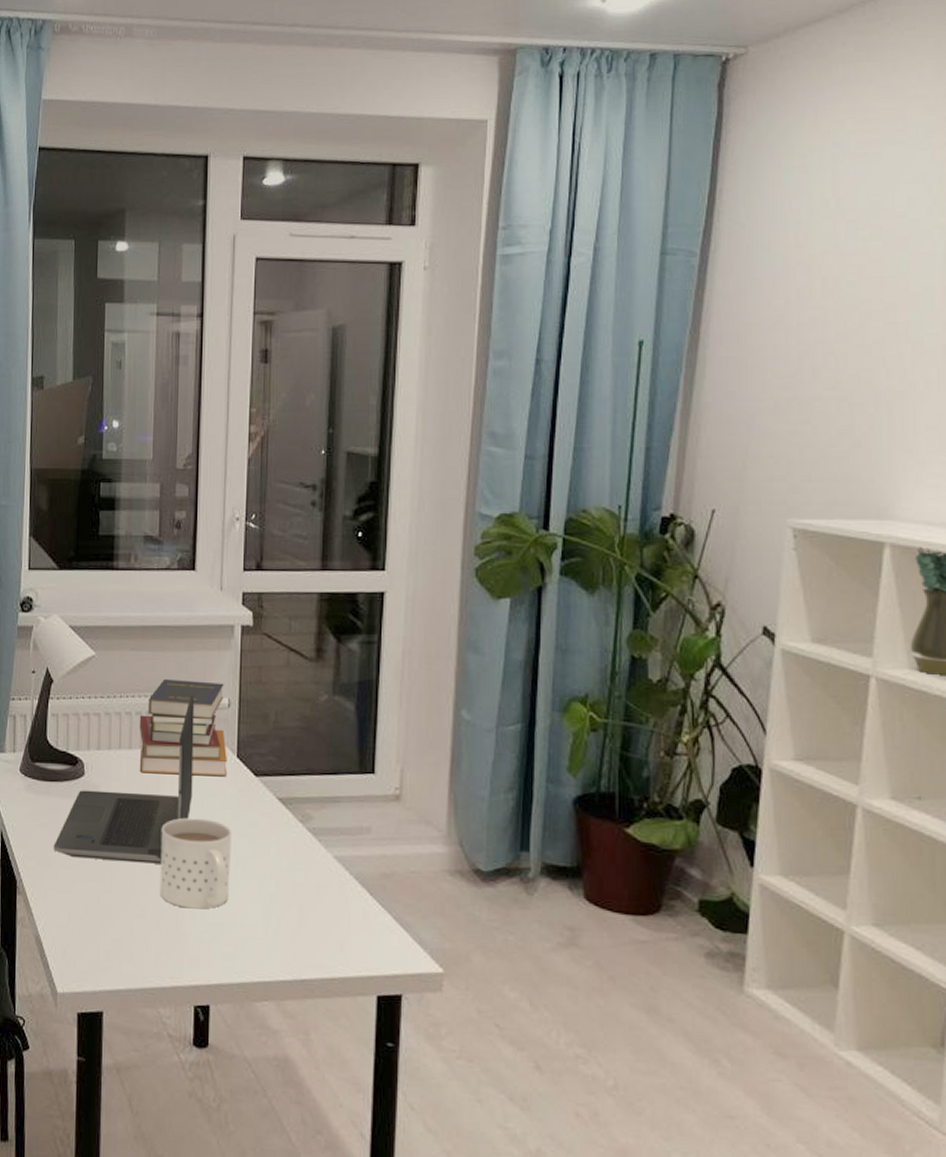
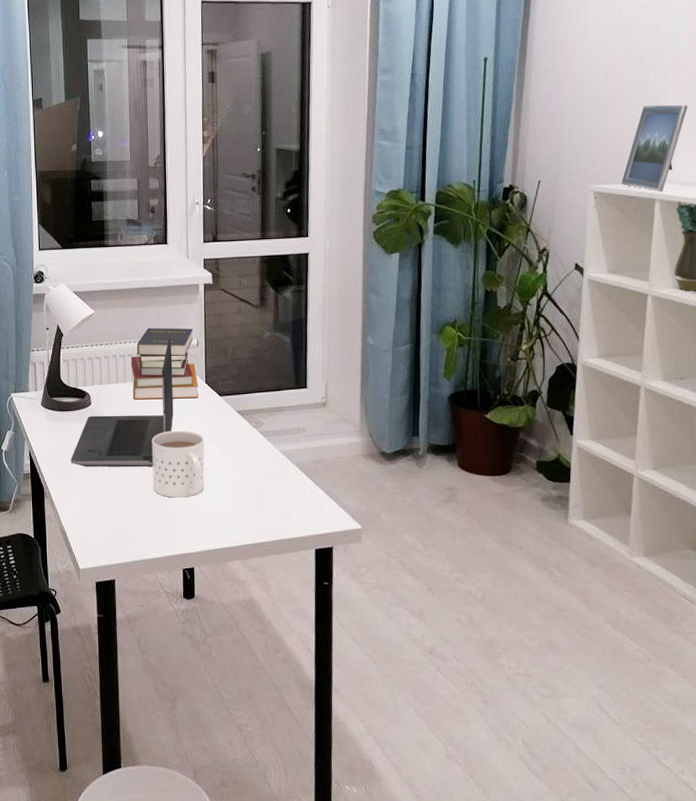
picture frame: none [833,412,937,534] -> present [621,104,689,192]

